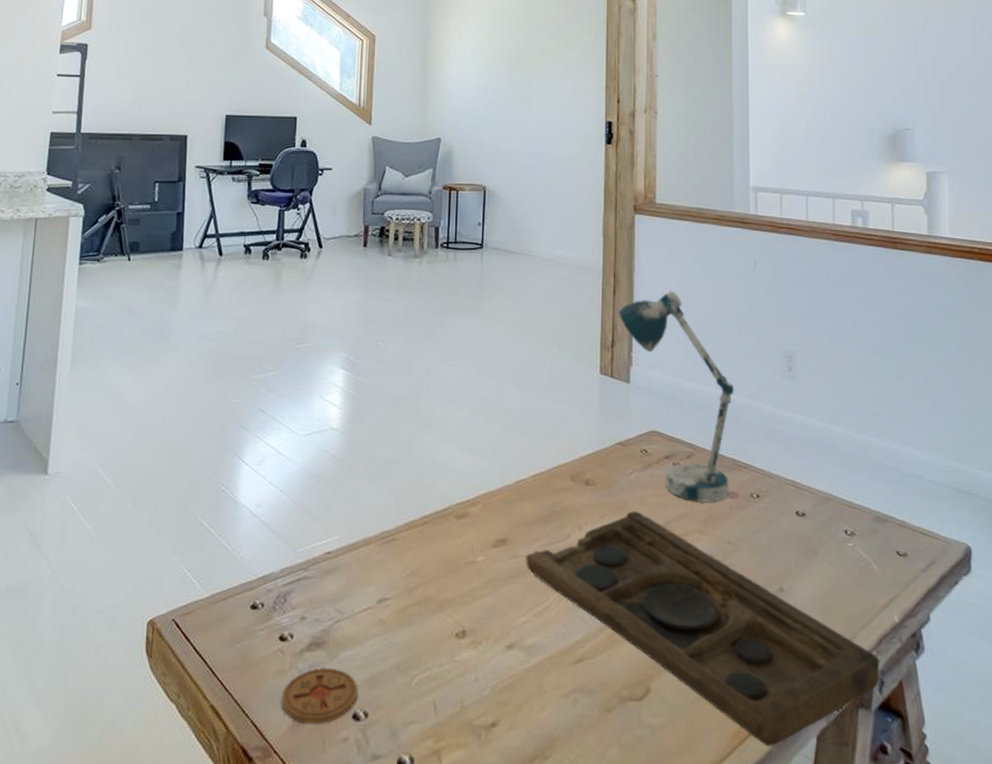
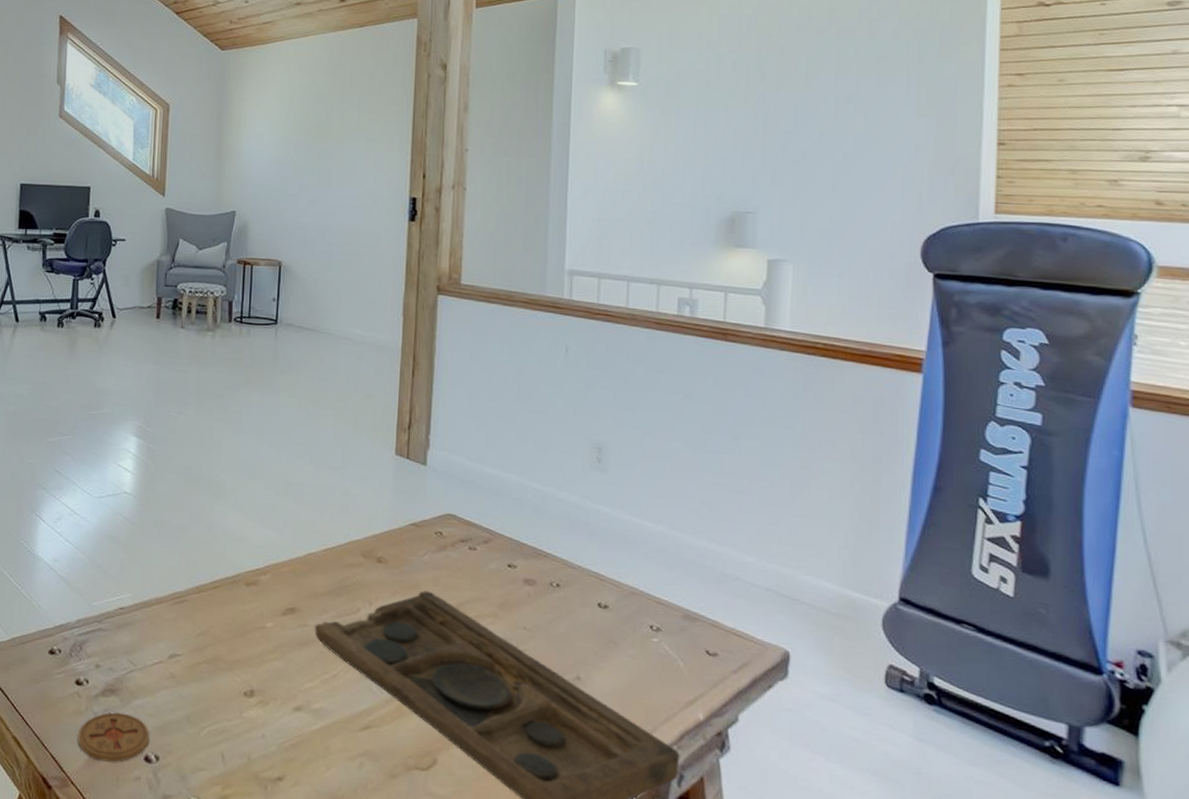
desk lamp: present [618,290,734,502] -> none [416,374,538,588]

